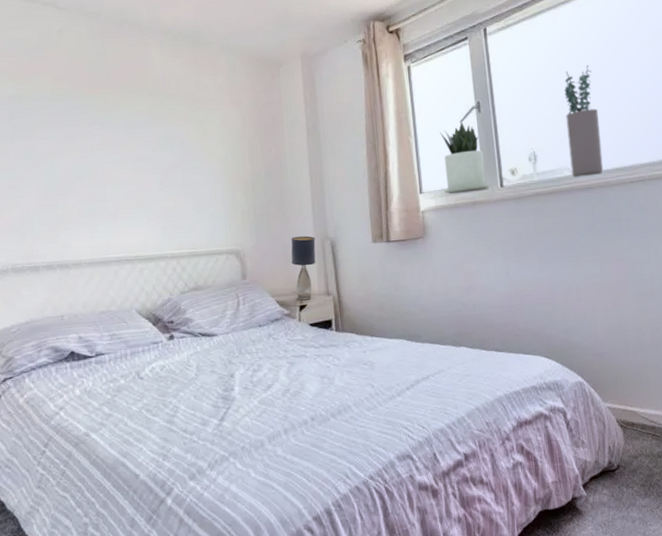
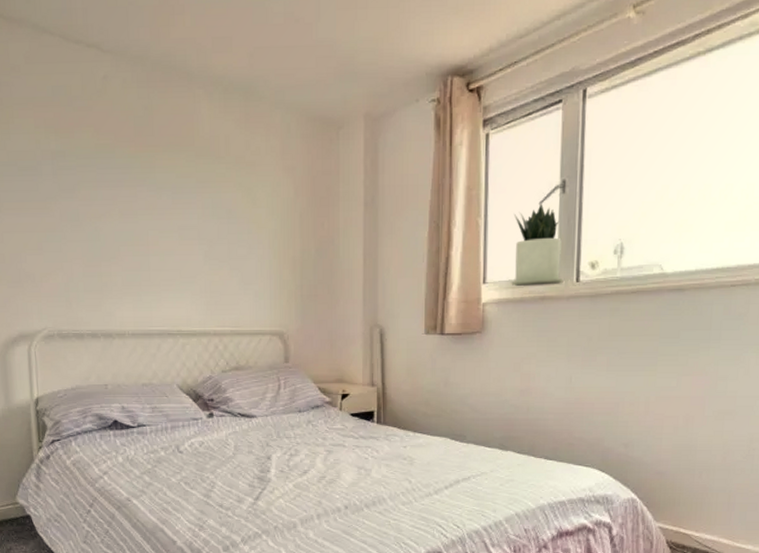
table lamp: present [291,236,316,301] -> none [336,322,364,389]
vase: present [564,65,604,178] -> none [662,140,708,276]

